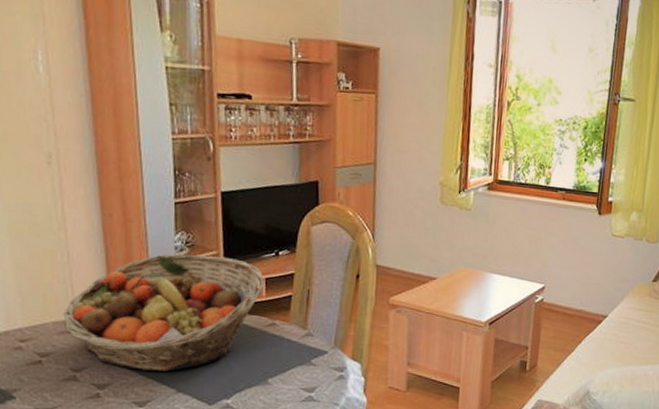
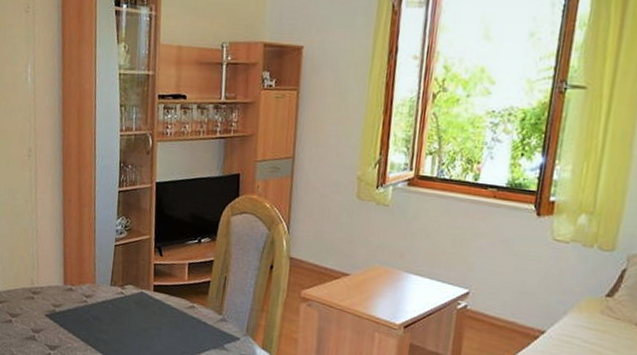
fruit basket: present [63,254,264,372] -> none [30,236,187,341]

